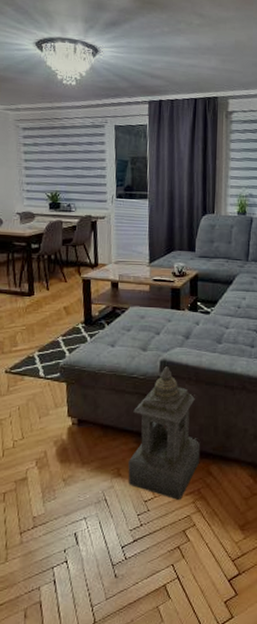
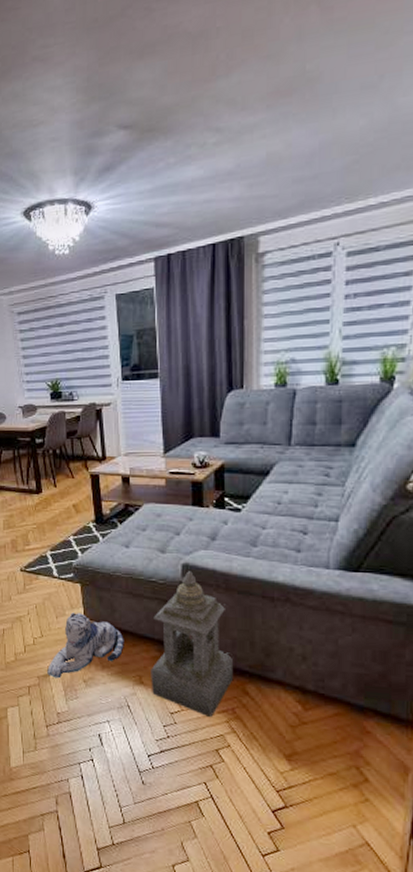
plush toy: none [25,412,105,481] -> present [47,612,124,679]

